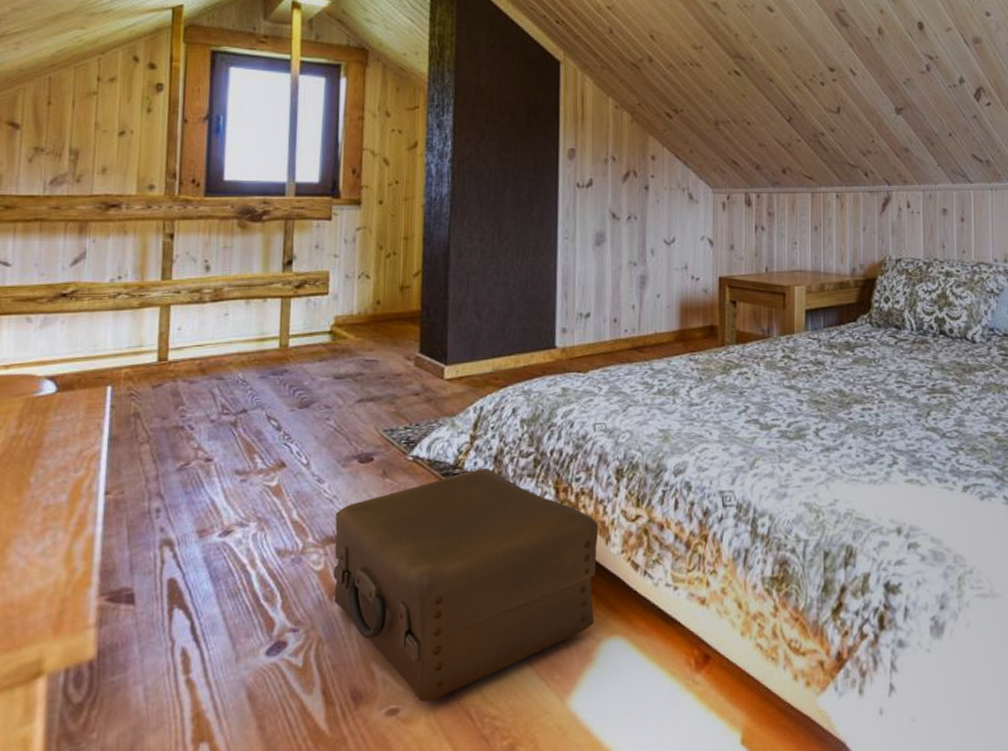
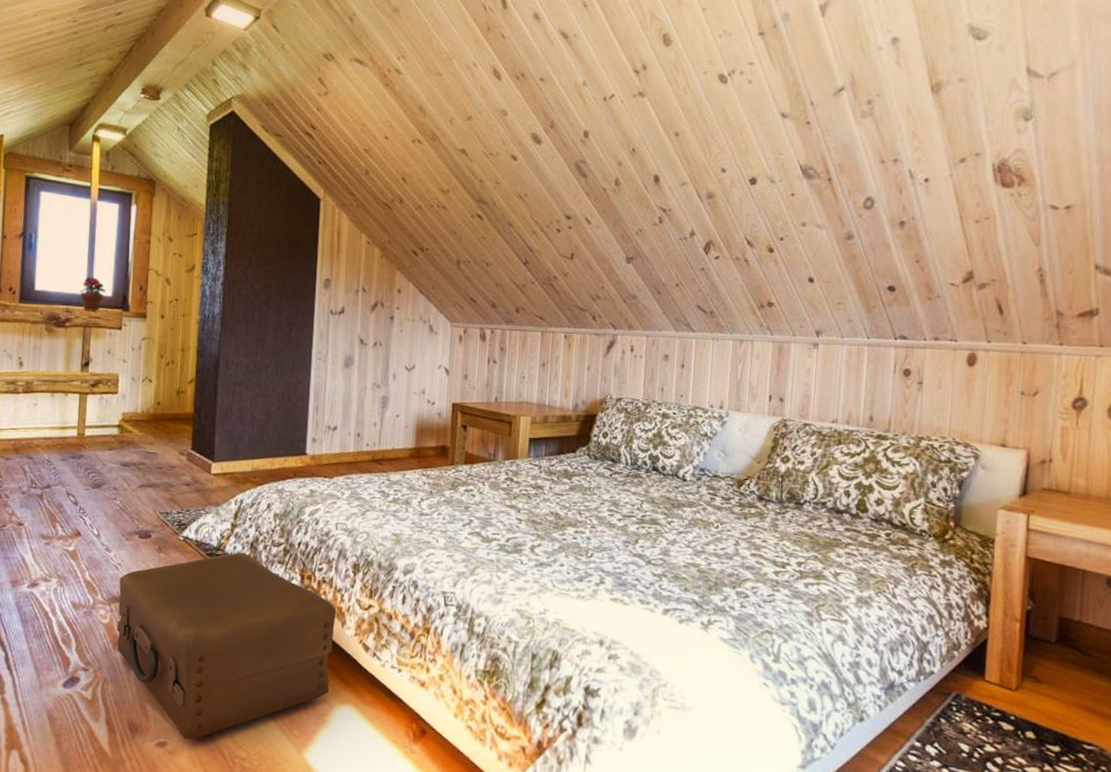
potted flower: none [279,162,312,201] -> present [79,277,106,312]

